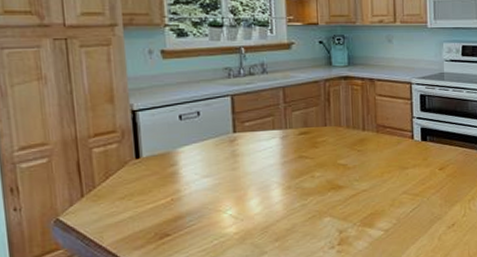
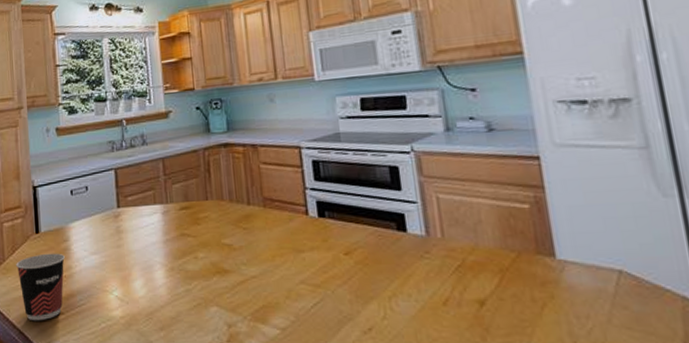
cup: none [110,177,172,245] -> present [16,253,65,321]

